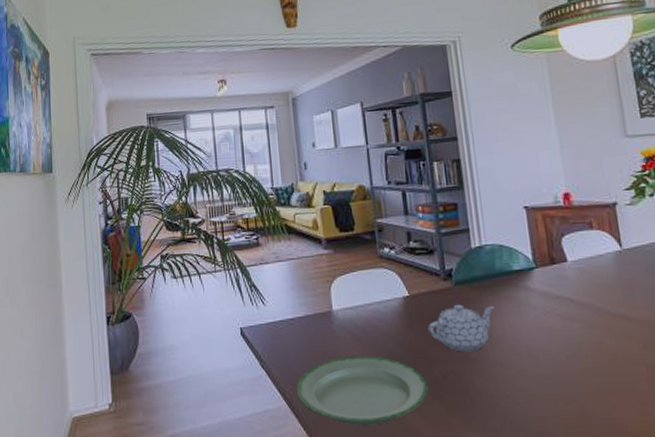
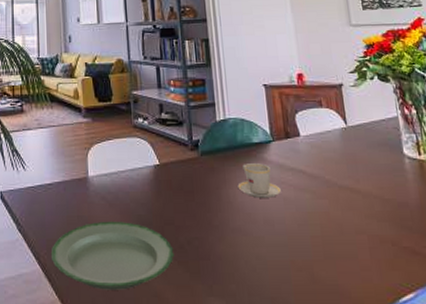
teapot: present [428,304,494,352] -> none [175,173,235,219]
teacup: none [496,292,546,329] -> present [237,163,281,198]

